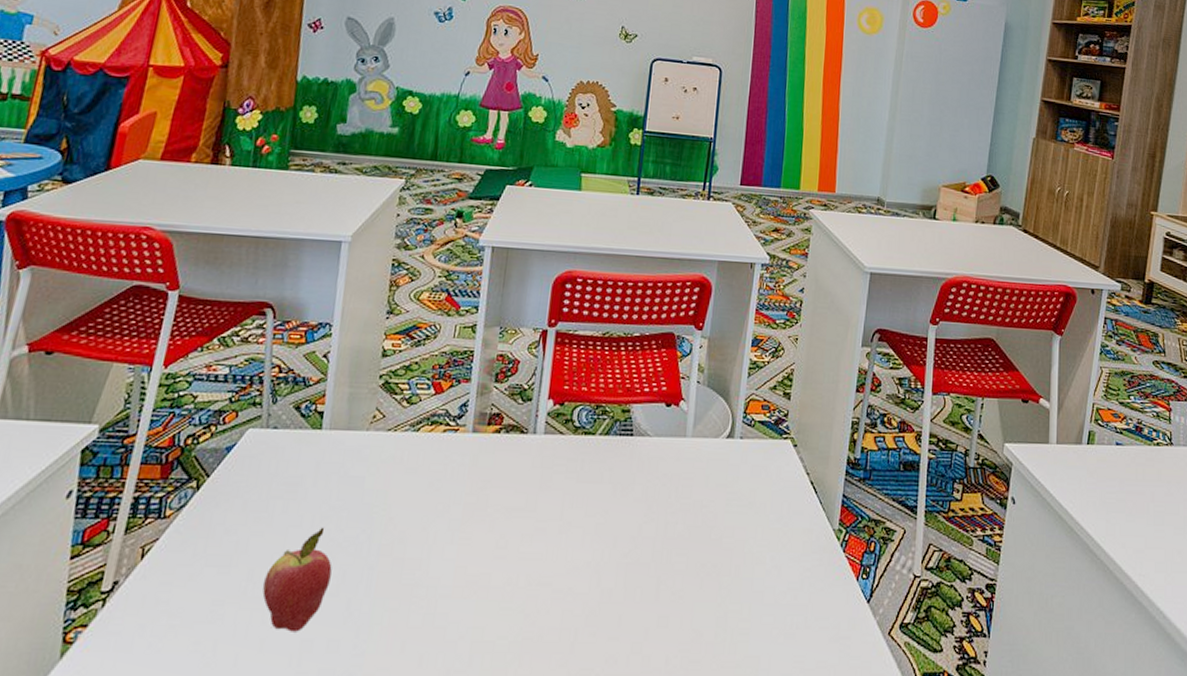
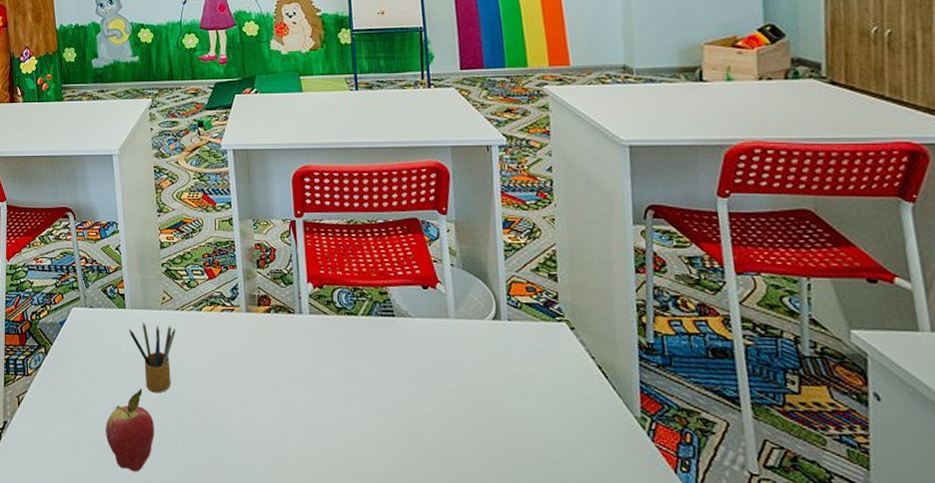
pencil box: none [320,445,382,532] -> present [128,322,176,394]

